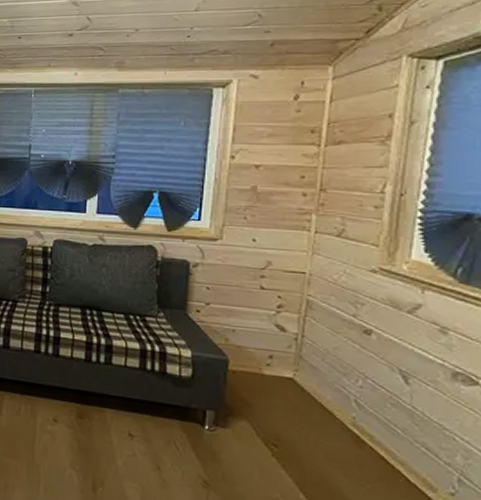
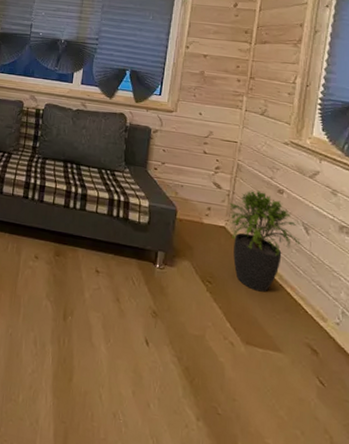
potted plant: none [296,332,398,457] -> present [228,190,301,292]

